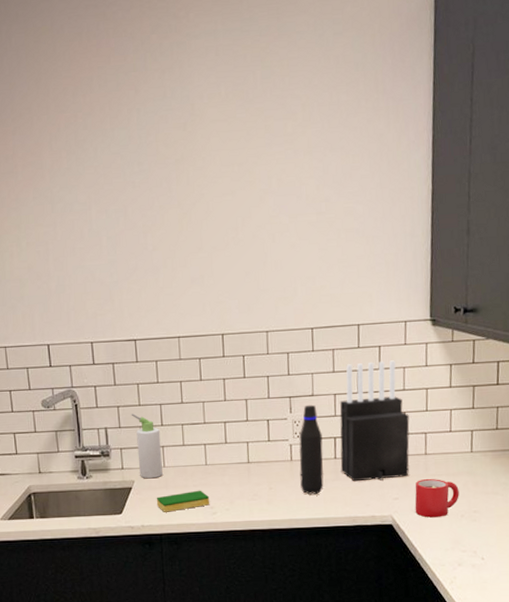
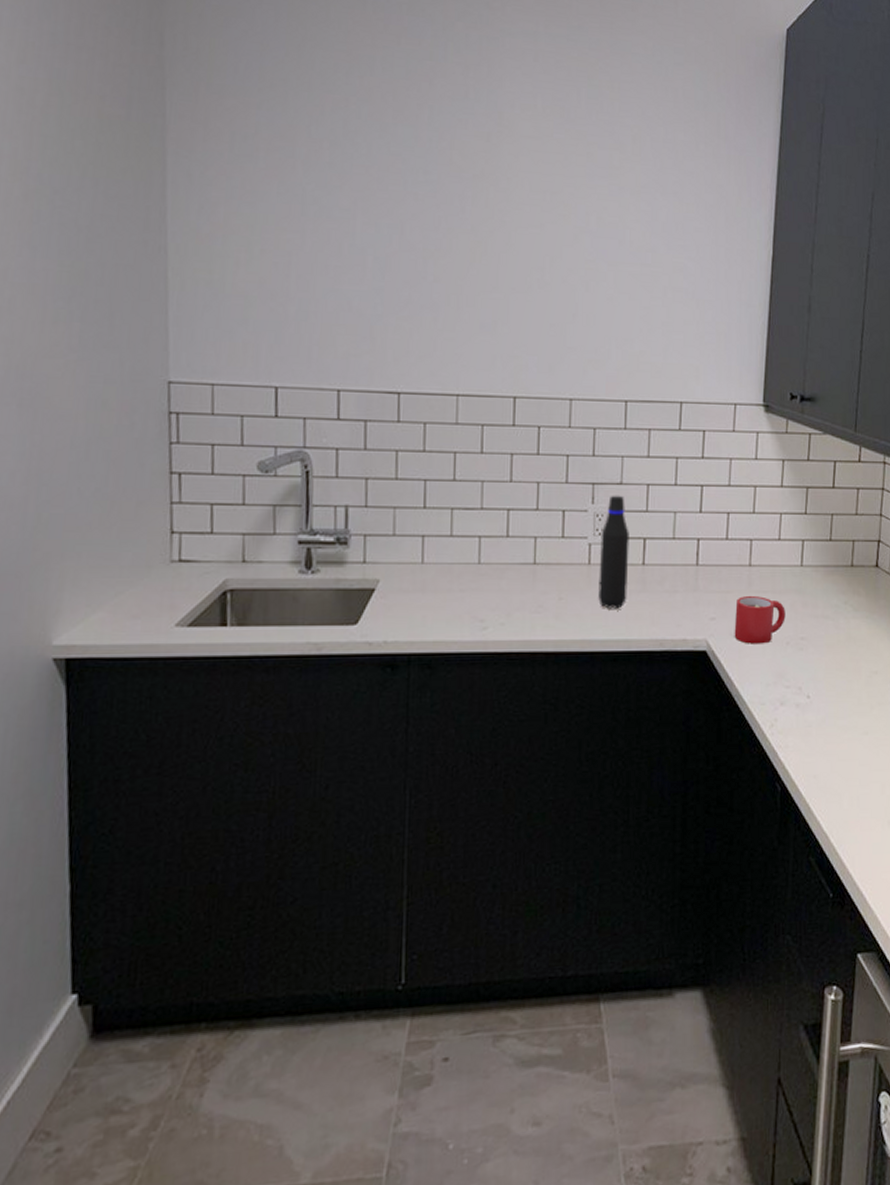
bottle: present [131,414,163,479] -> none [383,489,422,578]
dish sponge: present [156,490,210,512] -> none [407,596,480,625]
knife block: present [340,360,410,482] -> none [649,448,734,595]

